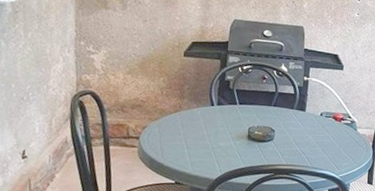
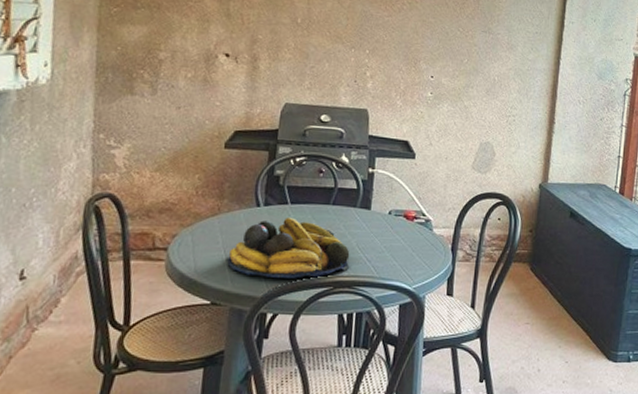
fruit bowl: none [188,116,288,166] -> present [227,218,350,278]

